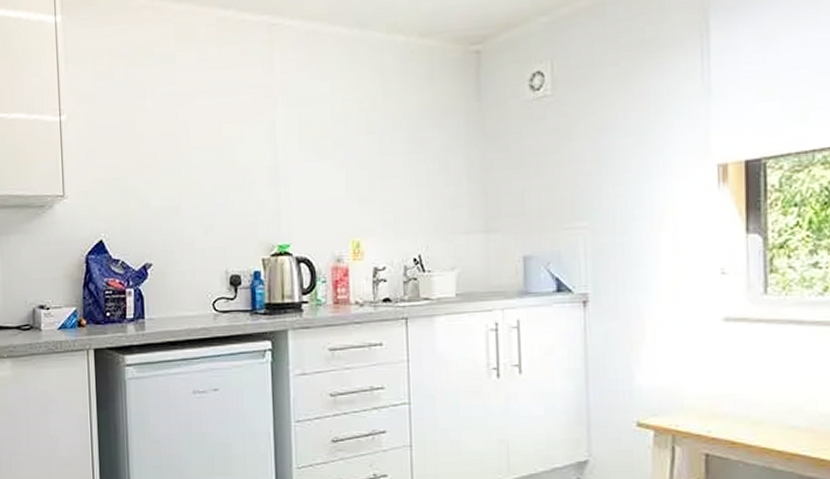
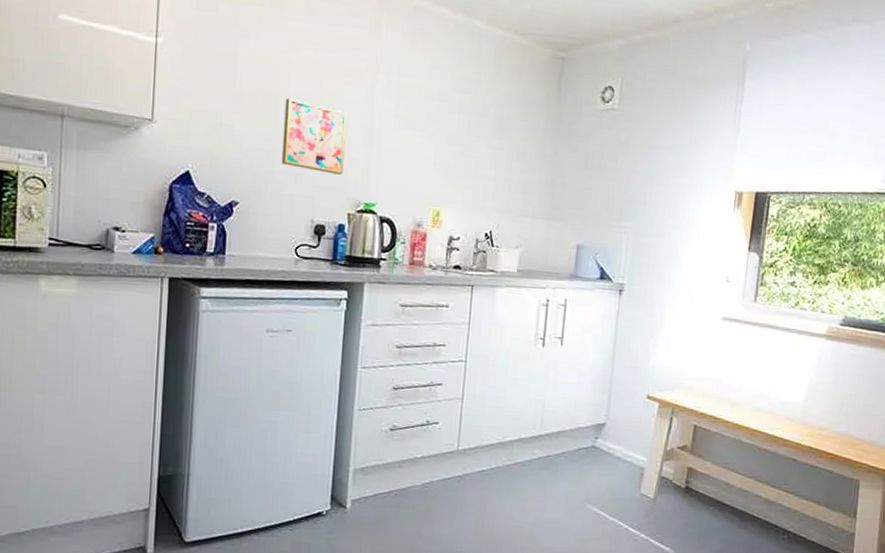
wall art: none [186,149,252,221] -> present [281,97,347,175]

